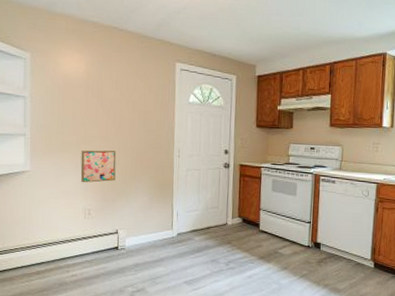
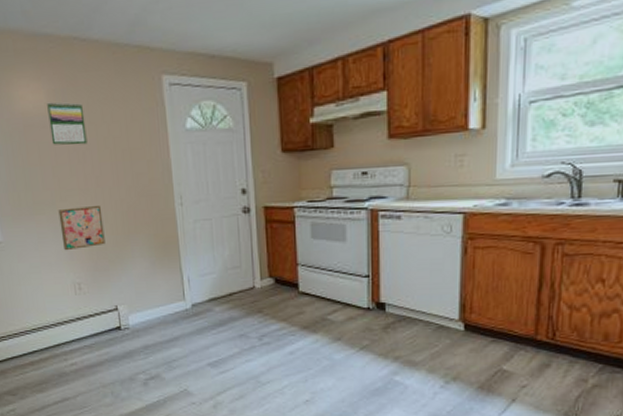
calendar: none [84,70,114,104] -> present [47,102,88,145]

